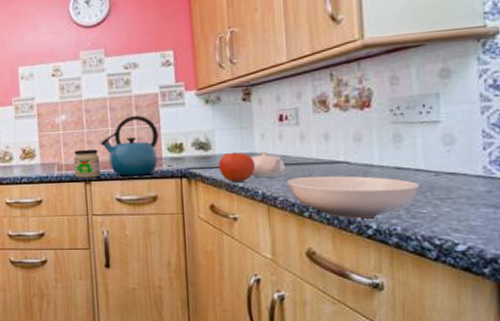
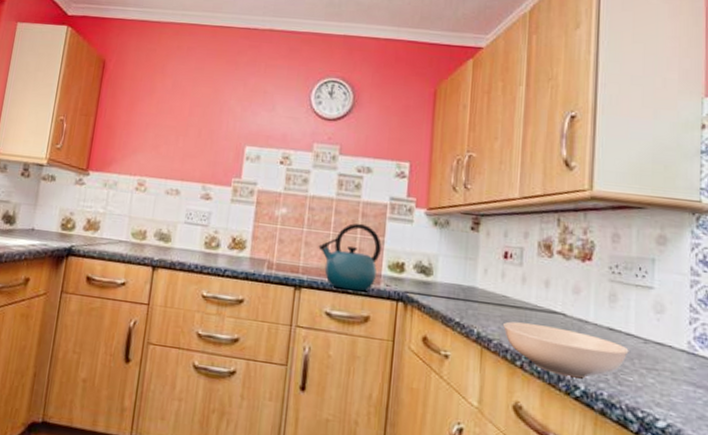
jar: present [73,149,101,179] -> none [284,249,315,285]
fruit: present [218,152,256,182] -> none [437,282,475,316]
teapot: present [250,151,286,178] -> none [469,287,504,318]

